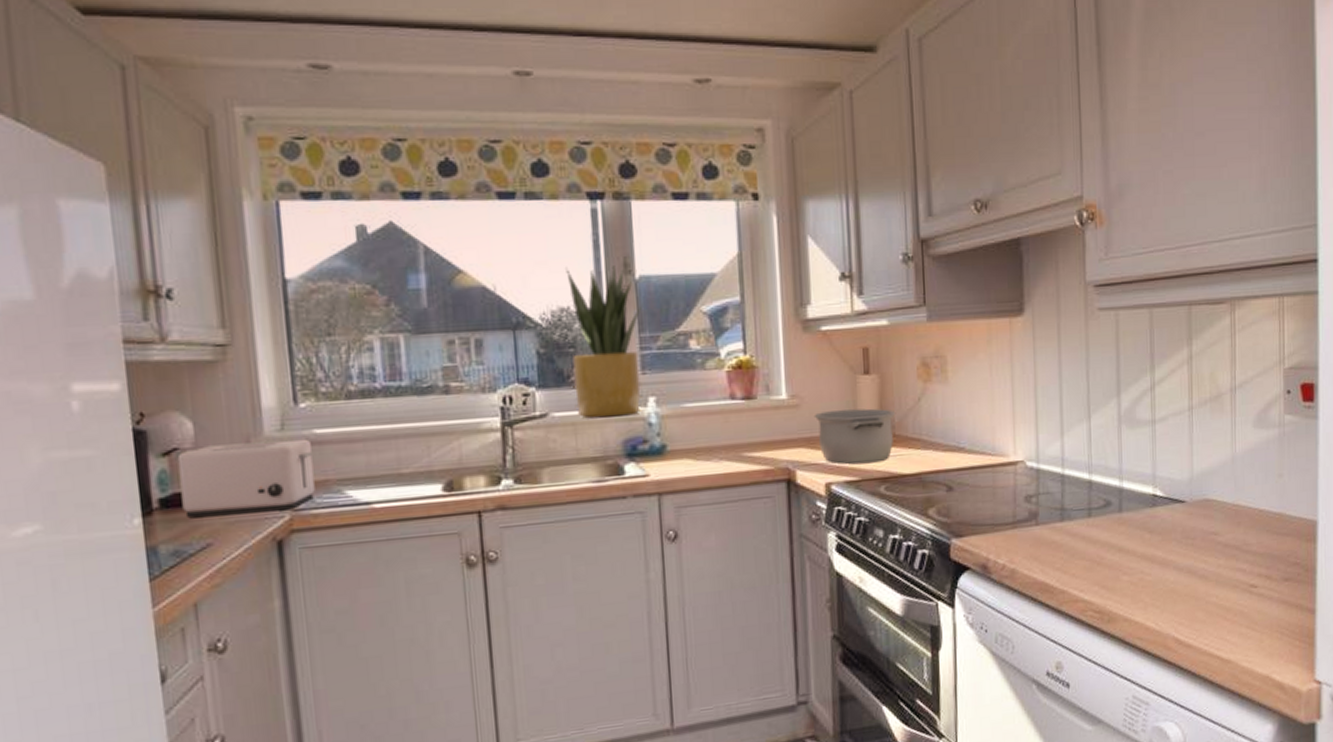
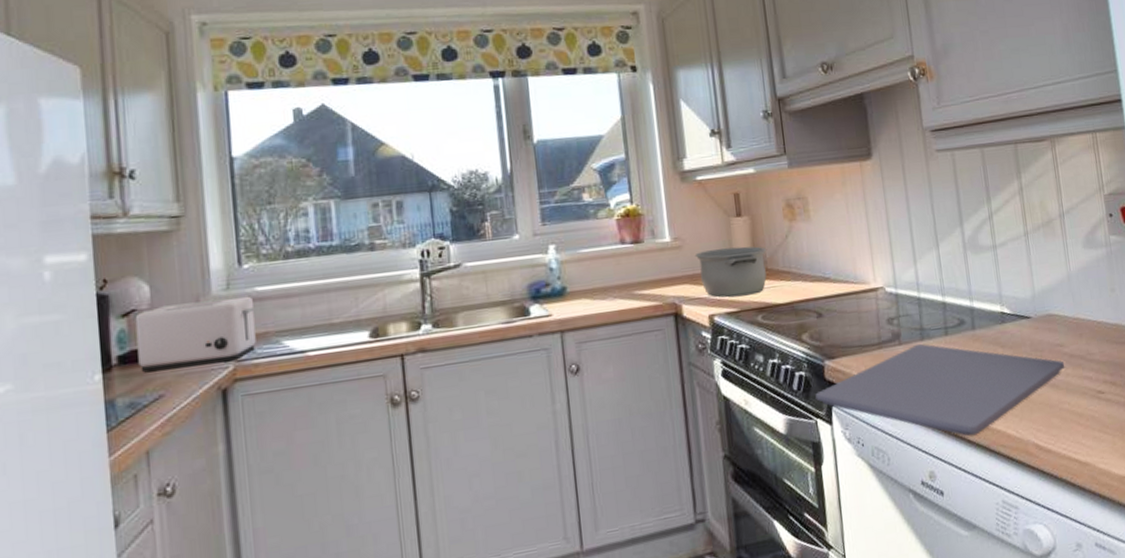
planter: present [566,265,643,418] -> none [473,132,542,266]
cutting board: none [938,524,1217,627] -> present [815,343,1065,437]

